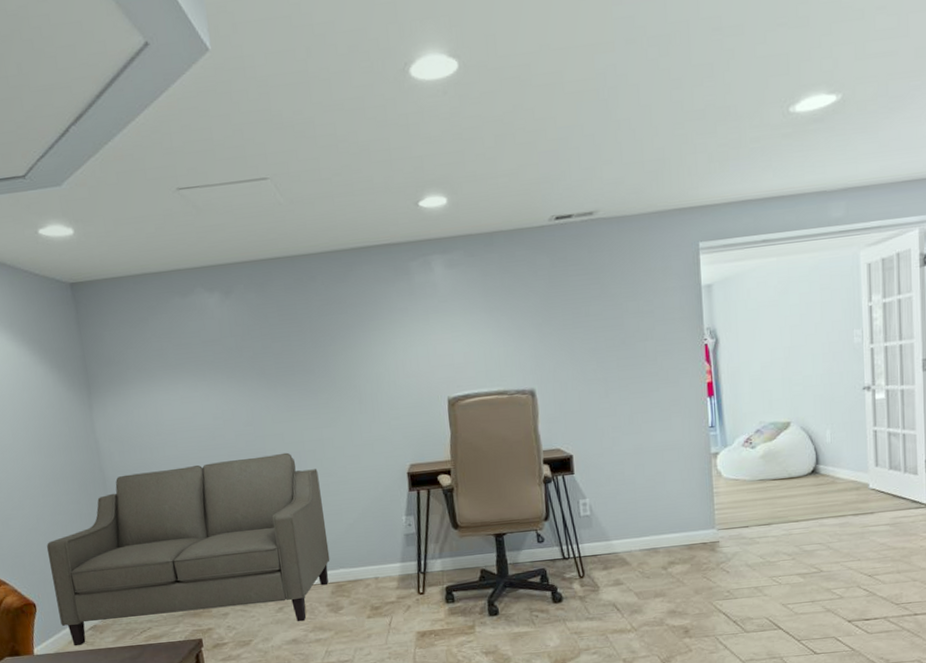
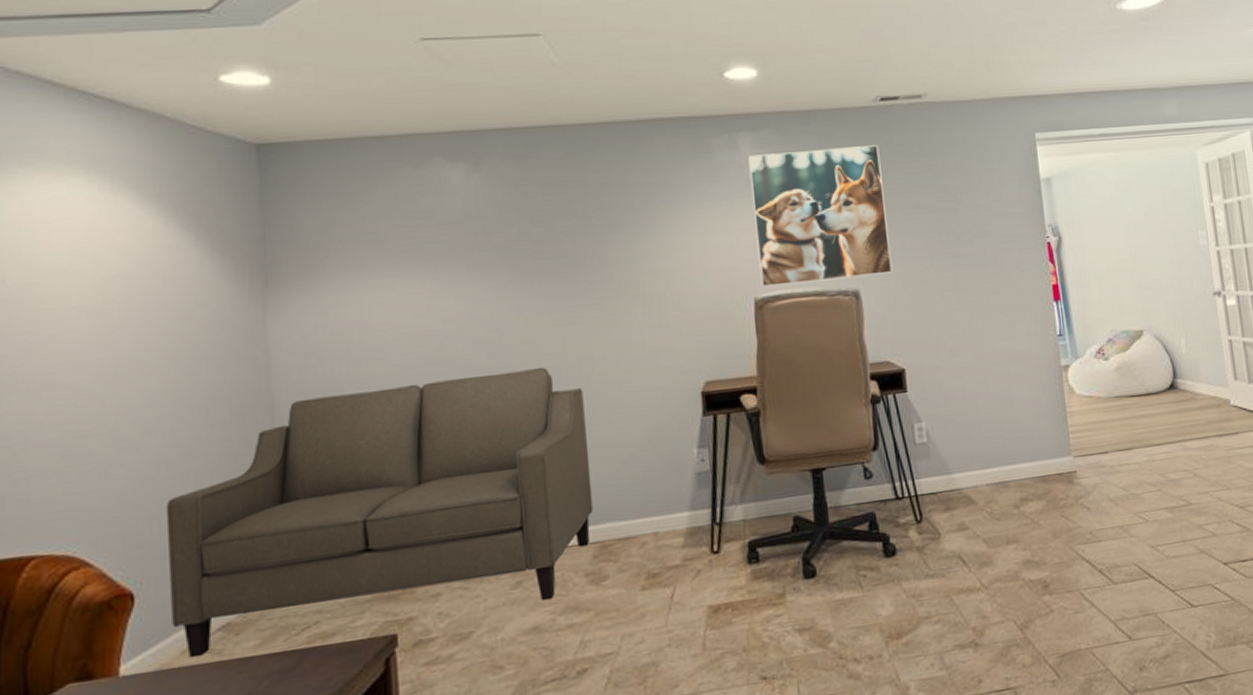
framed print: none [440,261,564,389] -> present [748,145,893,288]

